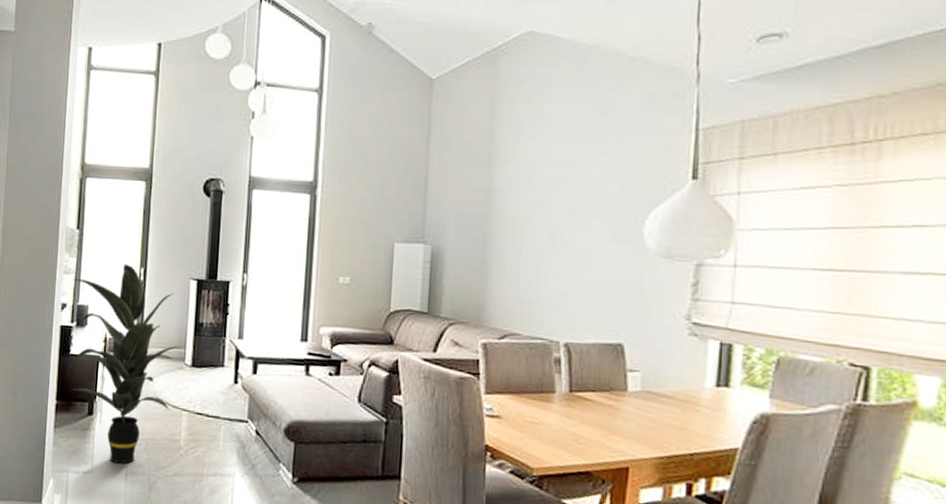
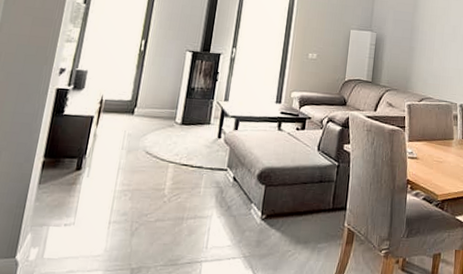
indoor plant: present [67,264,181,464] -> none [59,35,173,214]

